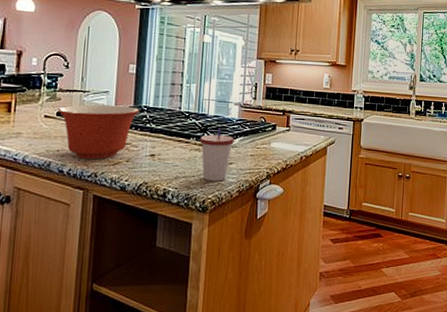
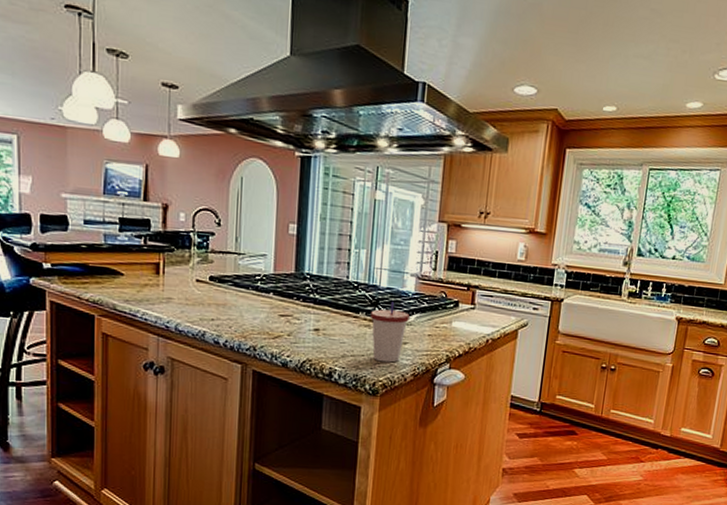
mixing bowl: present [58,104,140,159] -> none [211,269,302,331]

